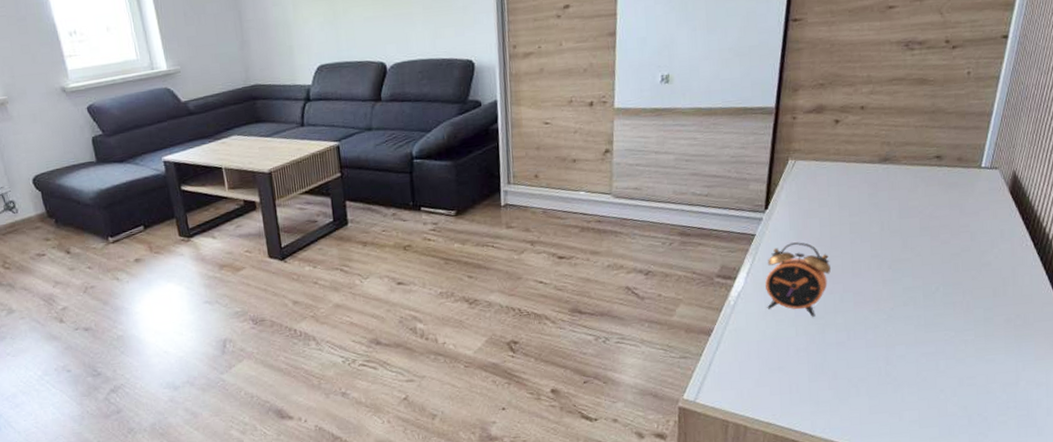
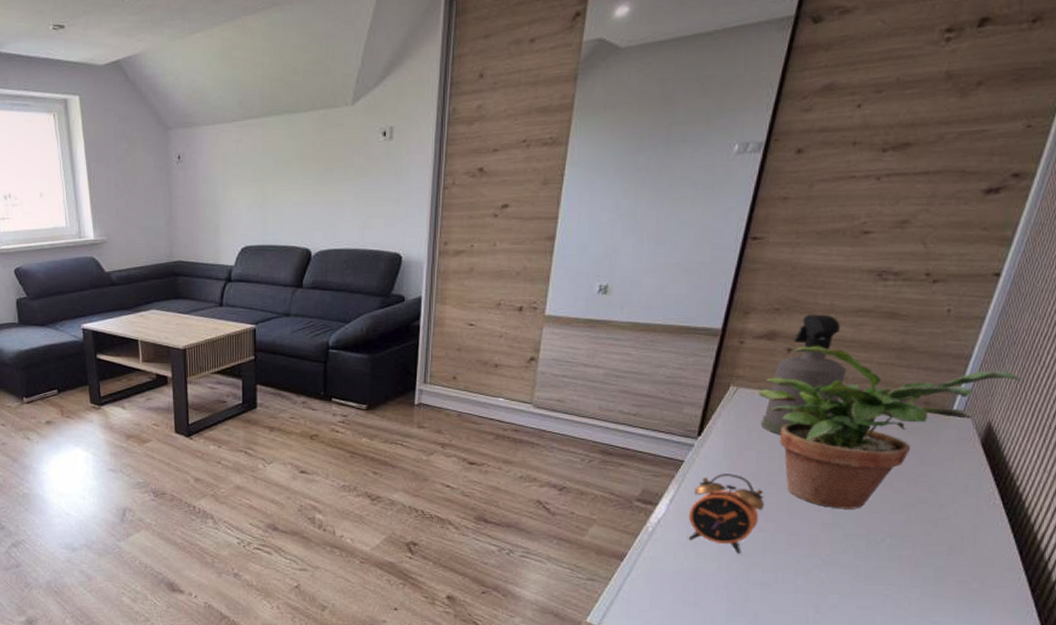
potted plant: none [813,114,1036,265] -> present [758,345,1021,509]
spray bottle: none [820,85,889,201] -> present [761,314,847,435]

